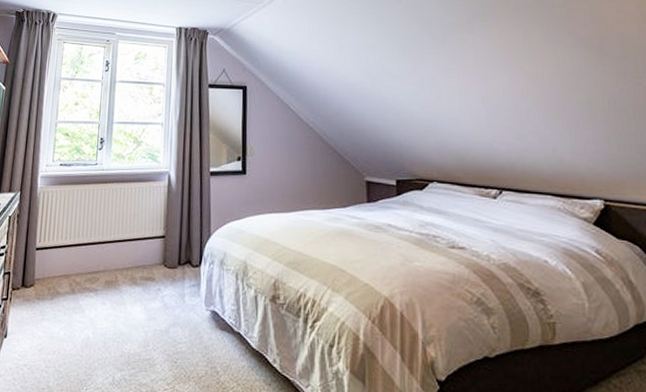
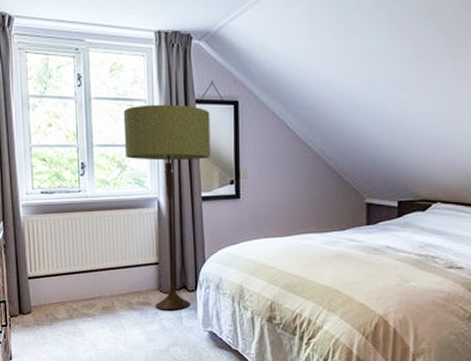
floor lamp: none [141,88,221,287] -> present [123,104,210,310]

